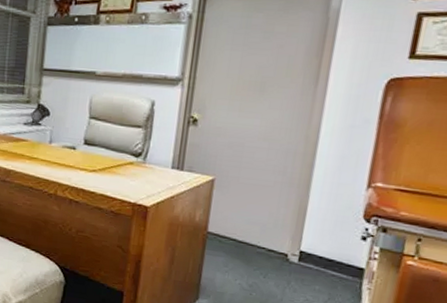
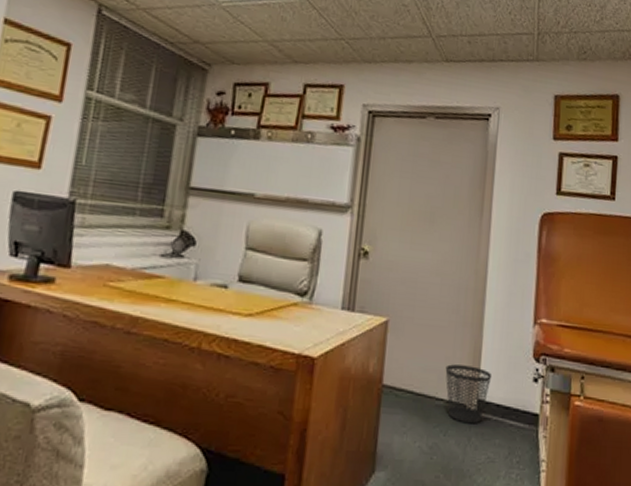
wastebasket: none [268,219,317,271] -> present [445,364,492,424]

